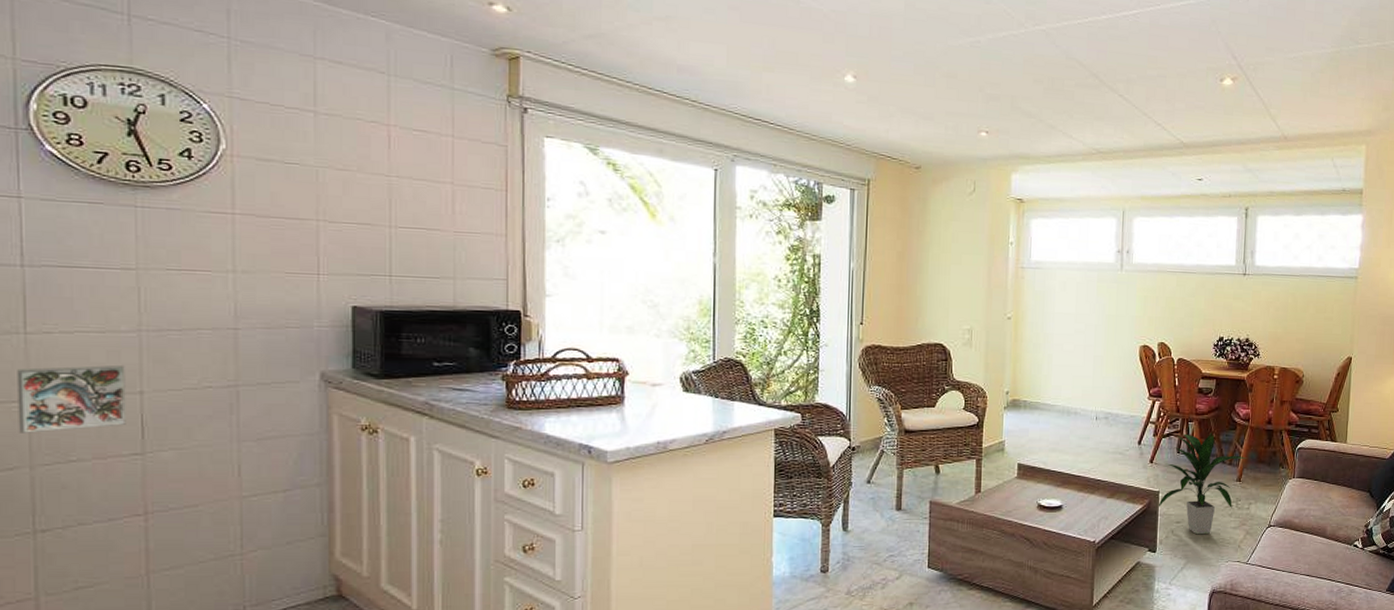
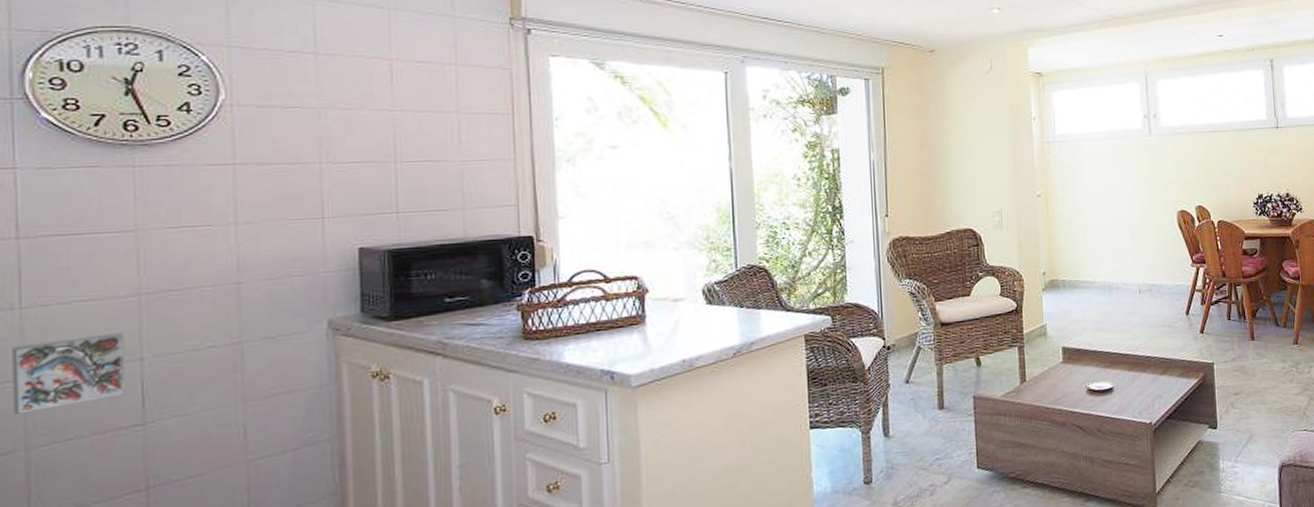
indoor plant: present [1158,431,1248,535] -> none [1214,294,1302,406]

